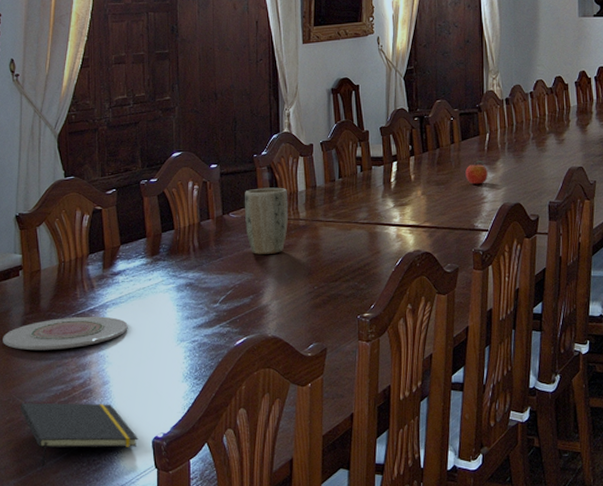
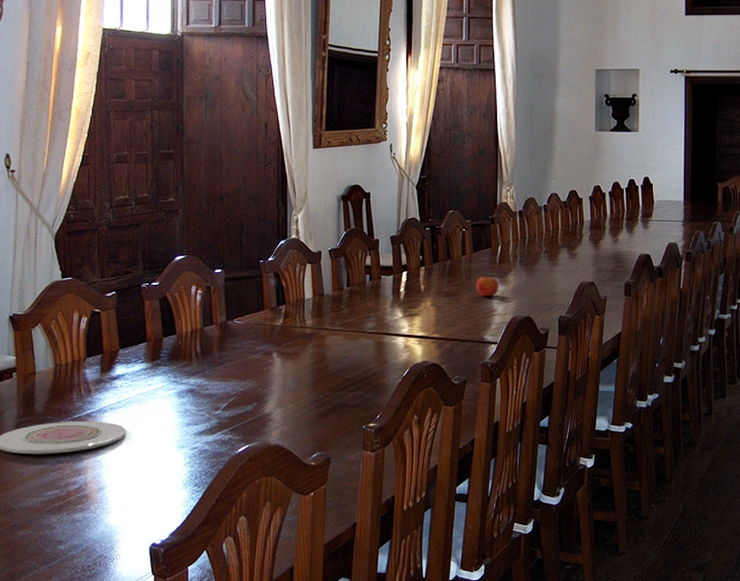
notepad: present [19,402,139,468] -> none [11,507,135,573]
plant pot: present [245,187,289,254] -> none [250,294,295,362]

